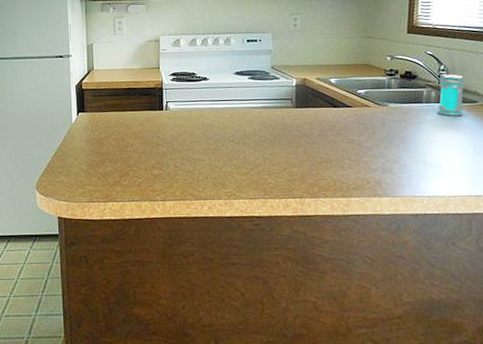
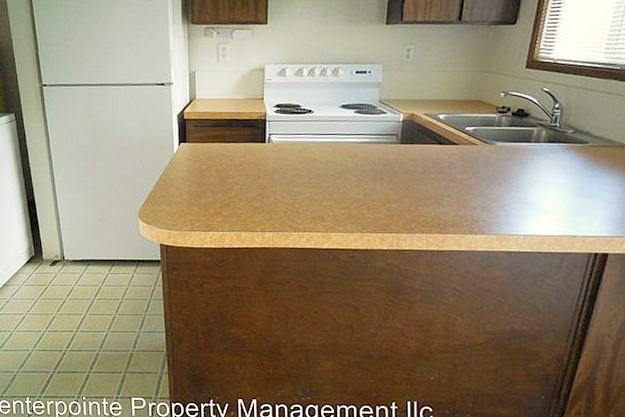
jar: present [437,74,466,116] -> none [545,113,580,156]

